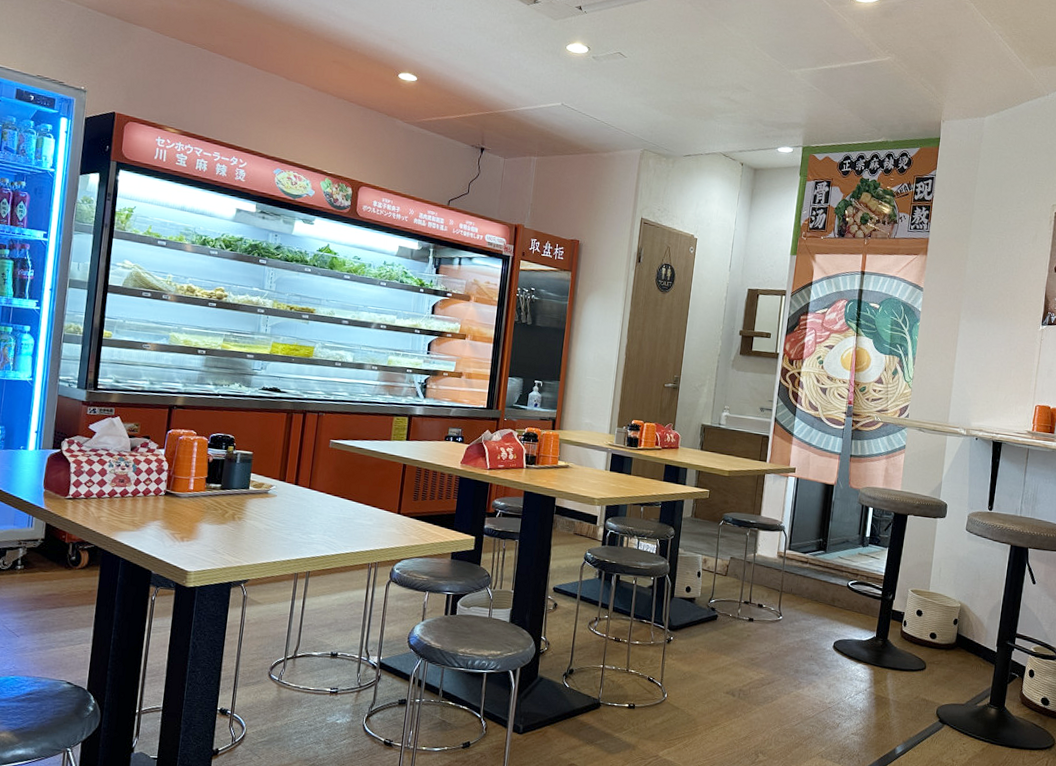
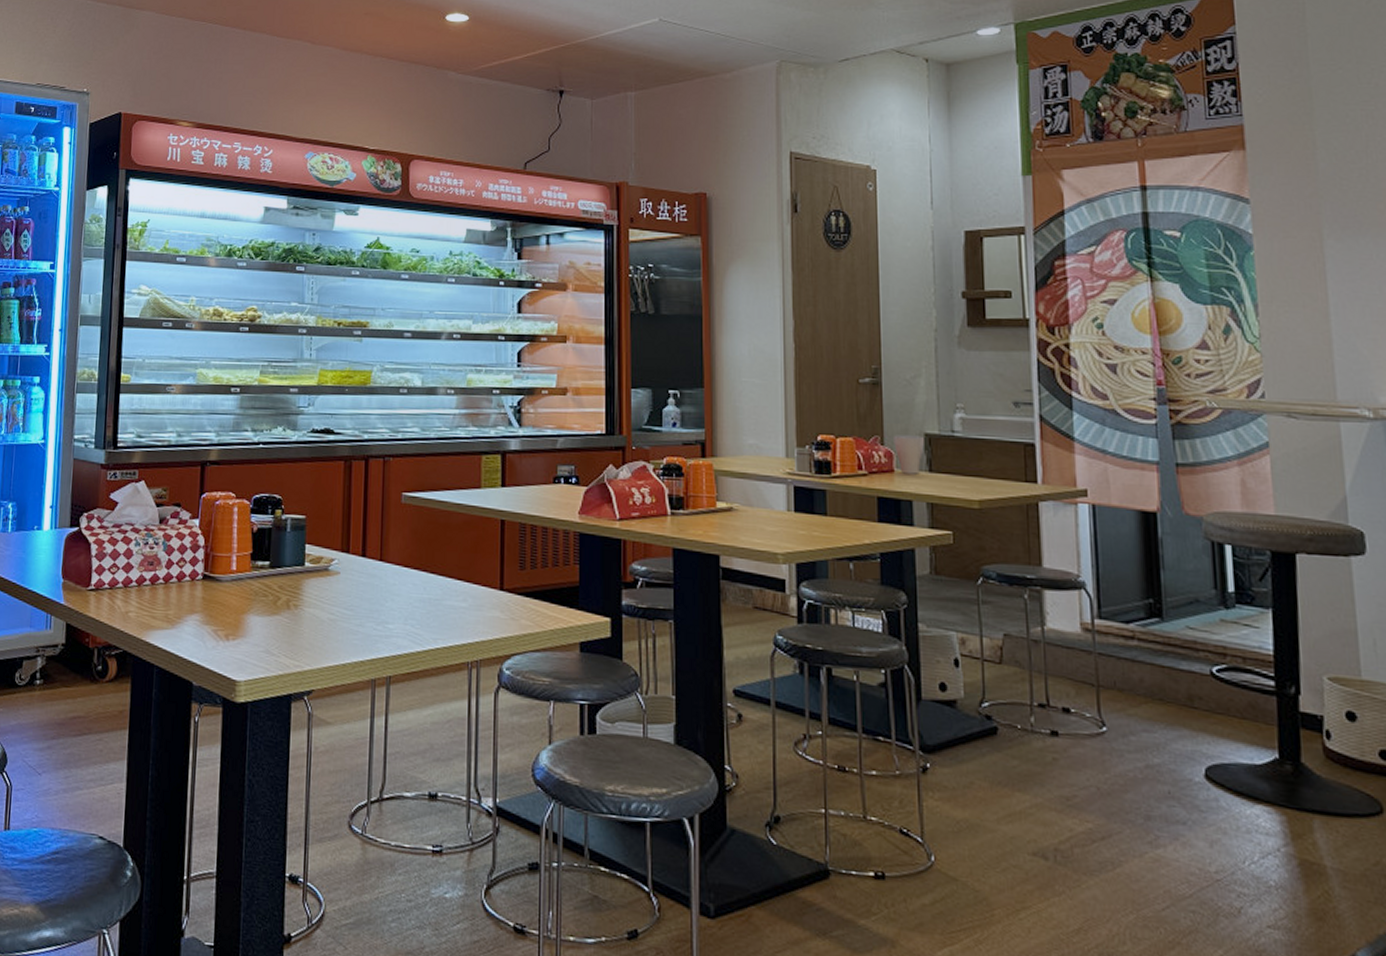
cup: none [681,424,701,451] -> present [894,435,924,474]

